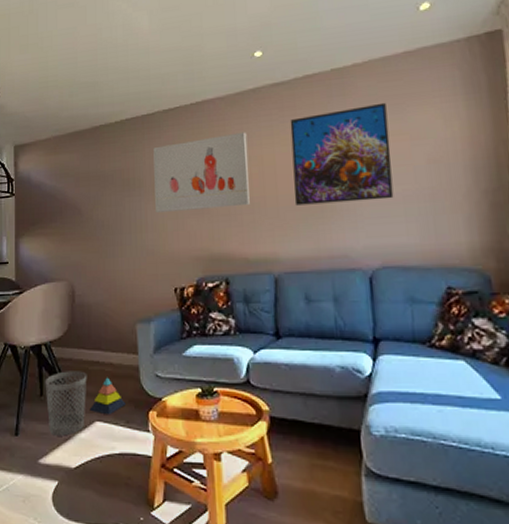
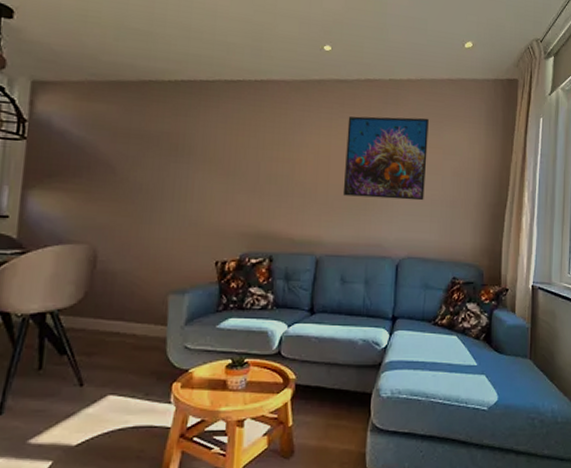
wastebasket: present [44,371,87,436] -> none [45,342,103,413]
stacking toy: present [89,377,126,415] -> none [102,349,147,388]
wall art: present [153,132,250,212] -> none [204,116,307,190]

